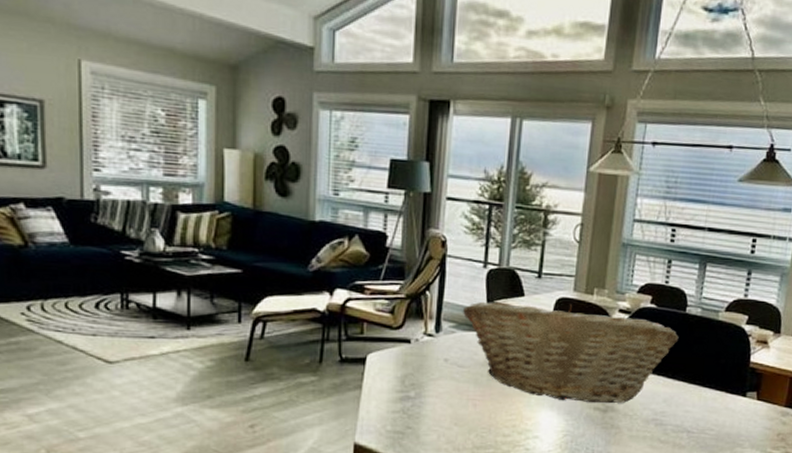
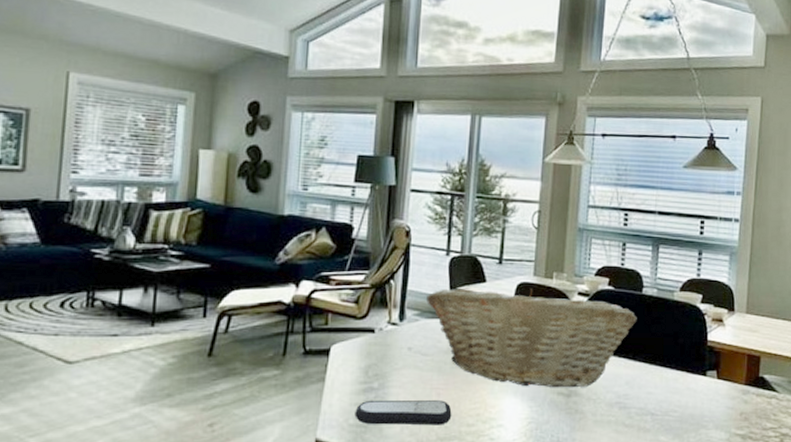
remote control: none [392,408,488,435] -> present [354,399,452,426]

